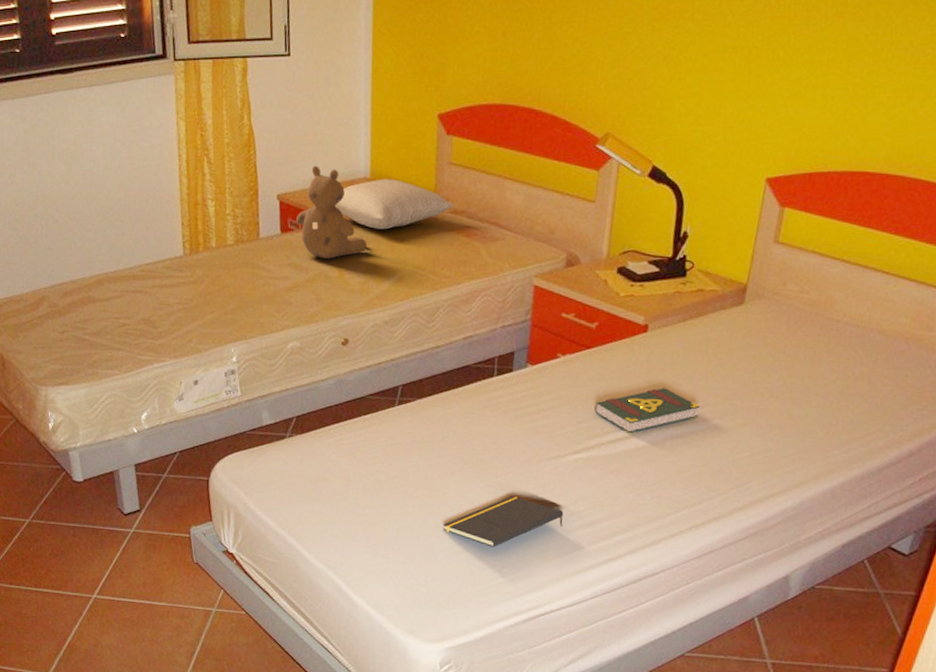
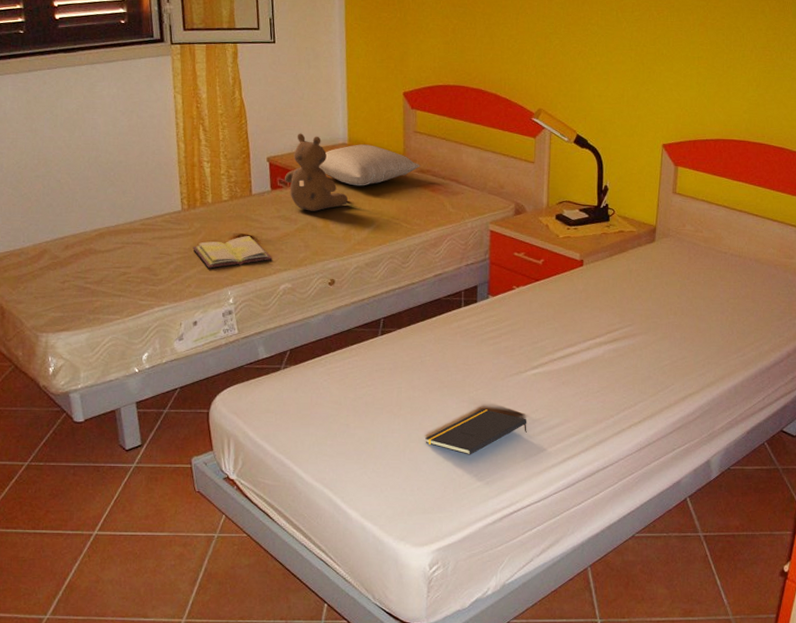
diary: none [194,286,280,322] -> present [193,236,273,269]
book: present [594,388,700,434] -> none [546,311,629,350]

